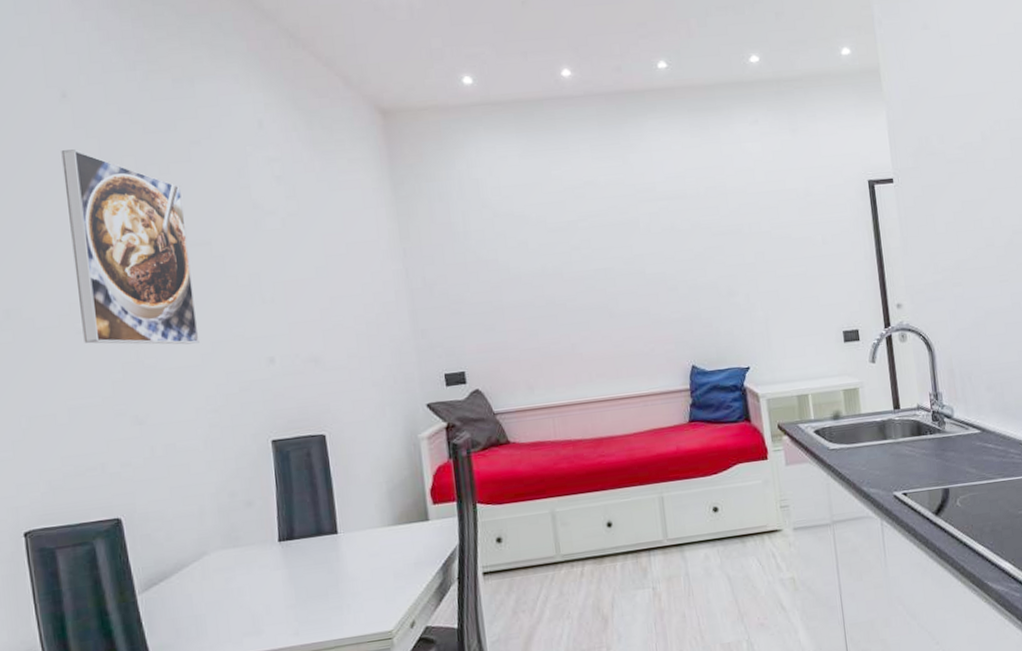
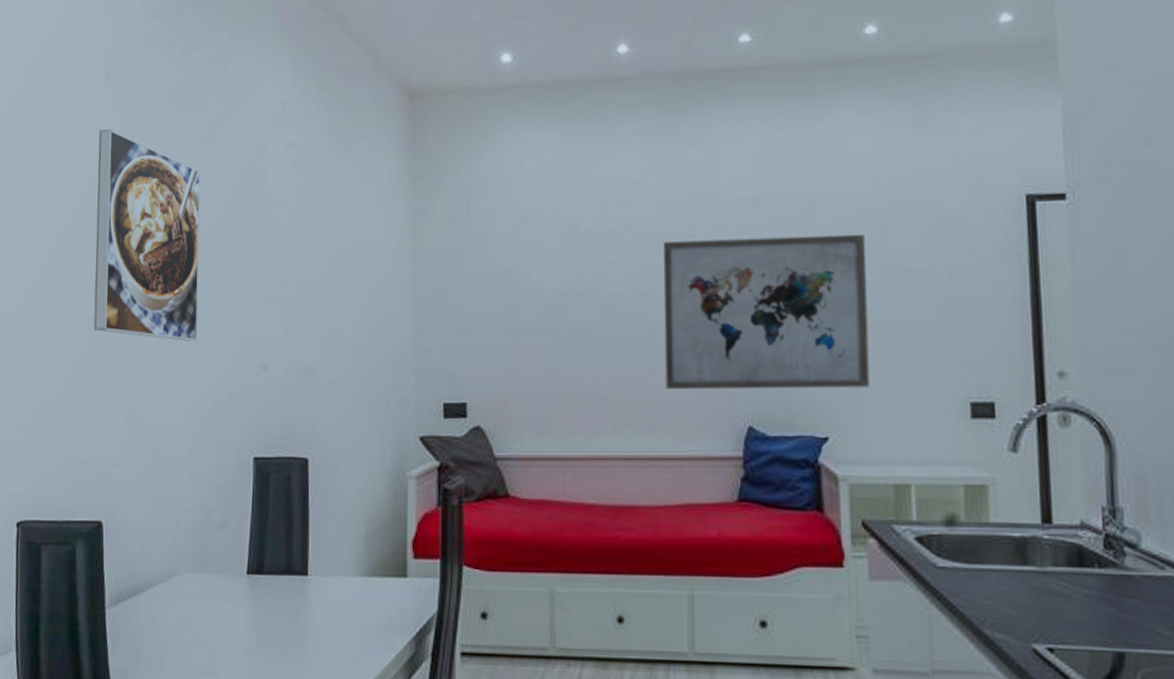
wall art: none [614,214,775,343] -> present [663,234,870,390]

